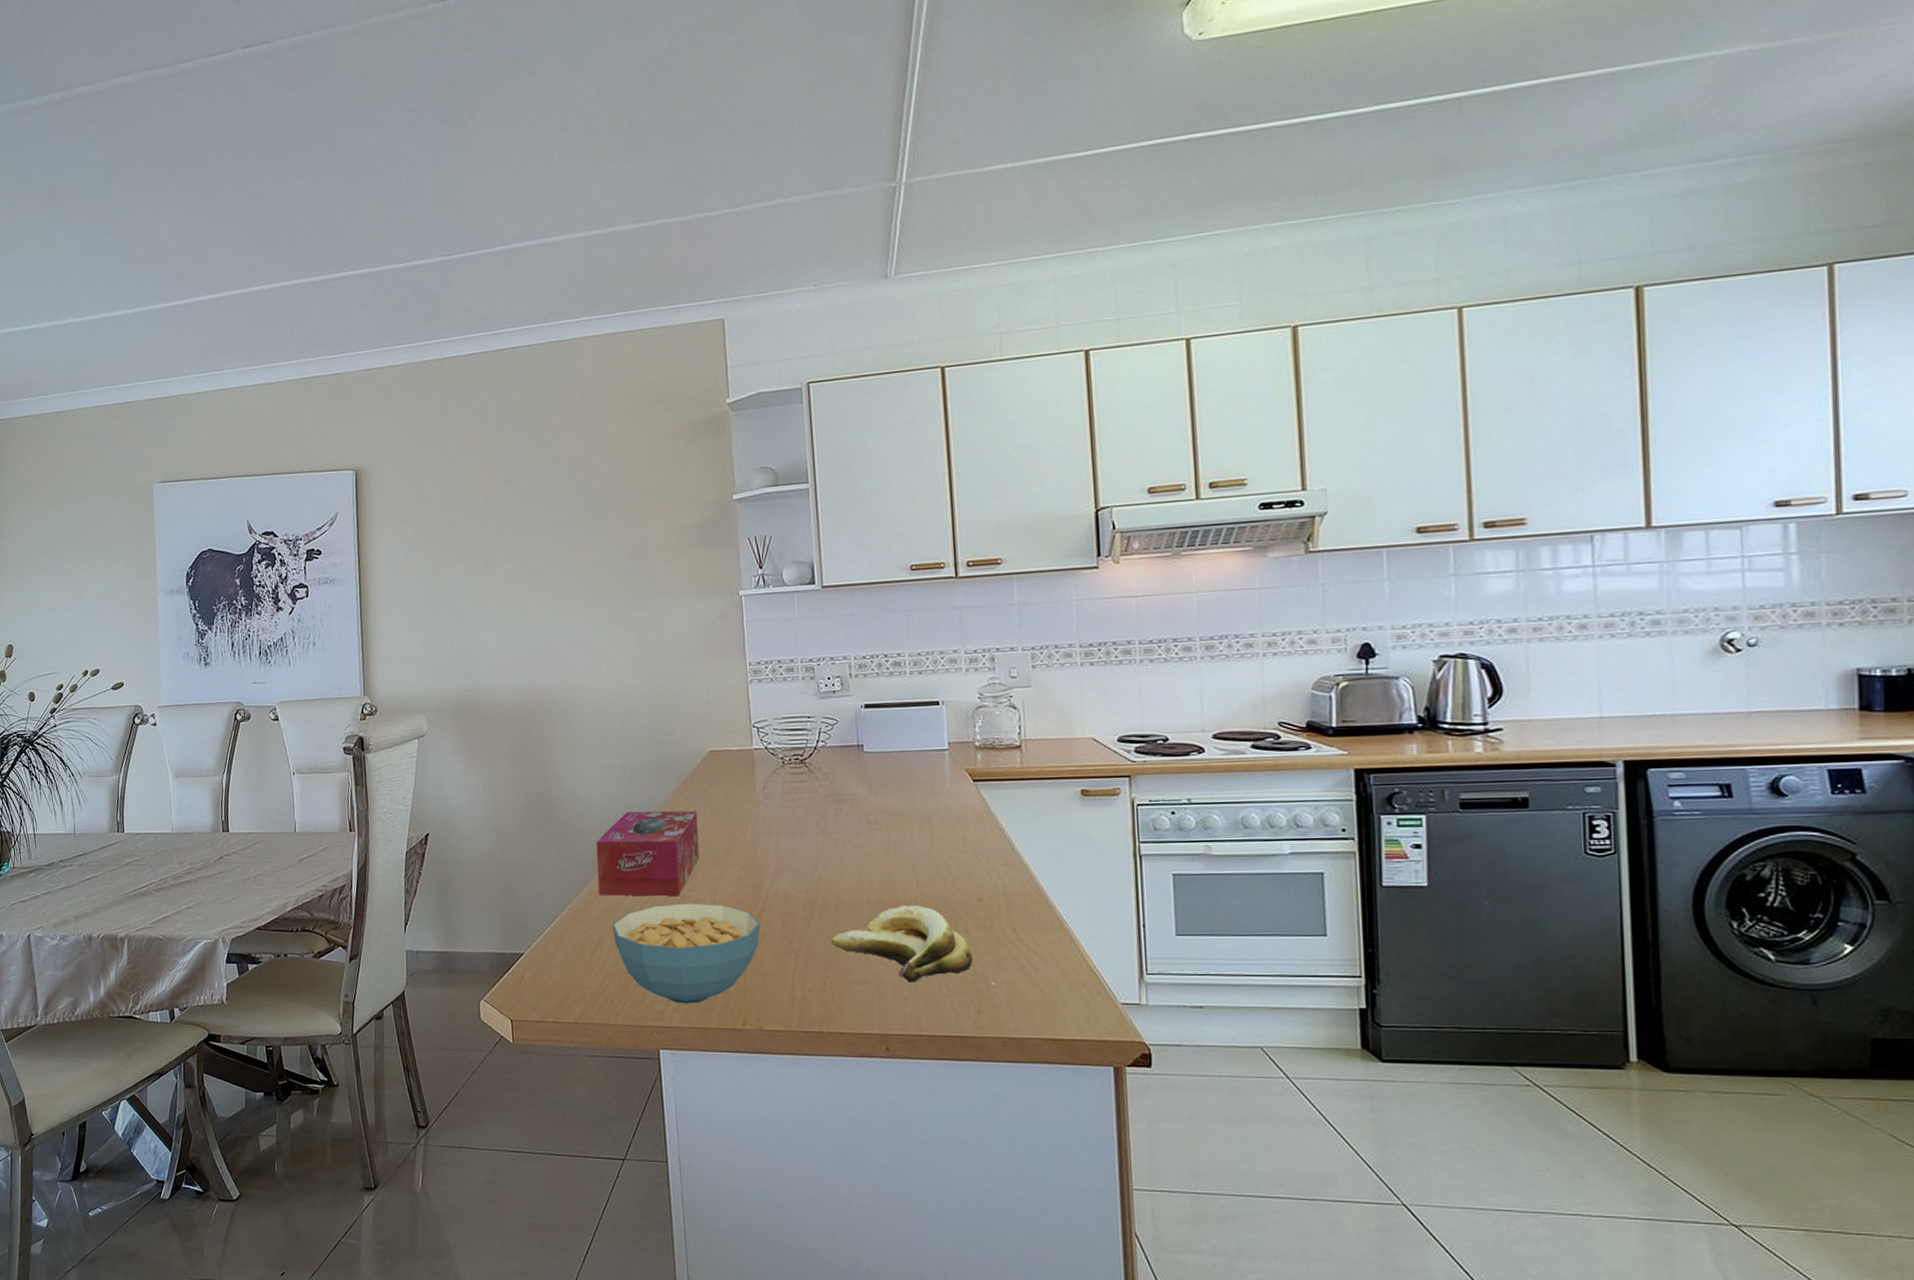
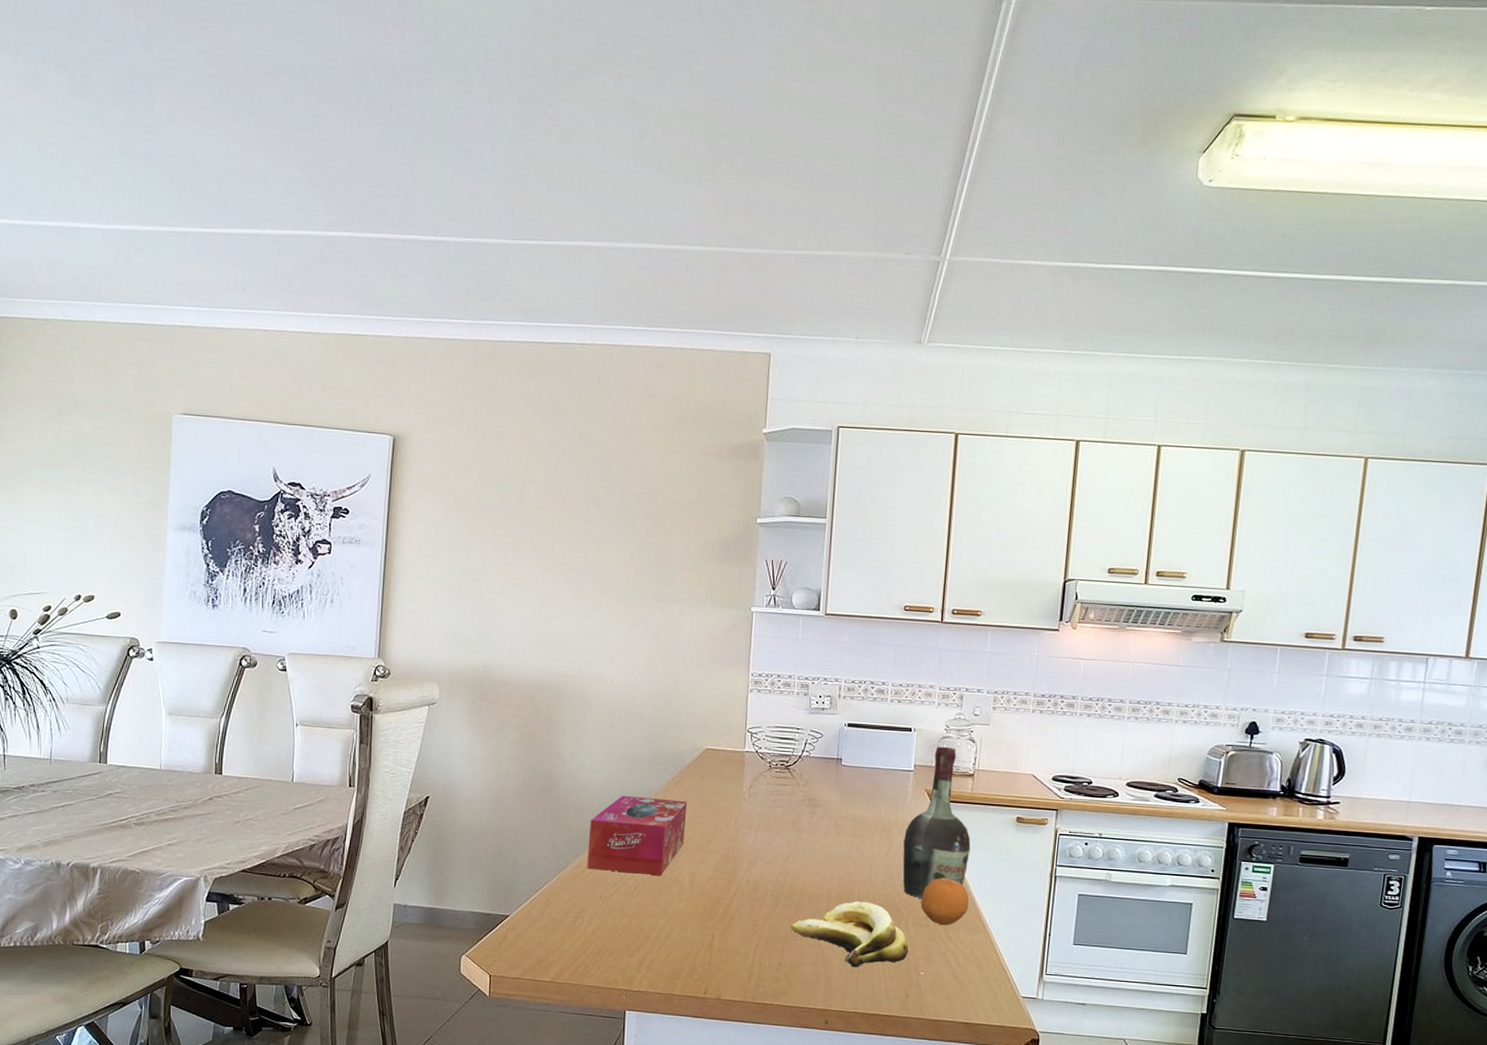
cereal bowl: present [612,903,760,1004] -> none [595,882,731,972]
cognac bottle: none [948,717,1030,897] -> present [902,746,971,899]
fruit: none [979,869,1039,925] -> present [920,878,970,926]

